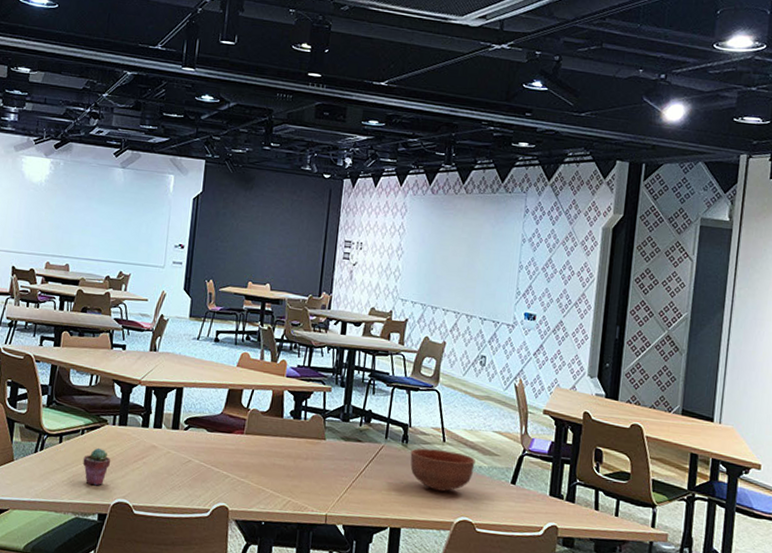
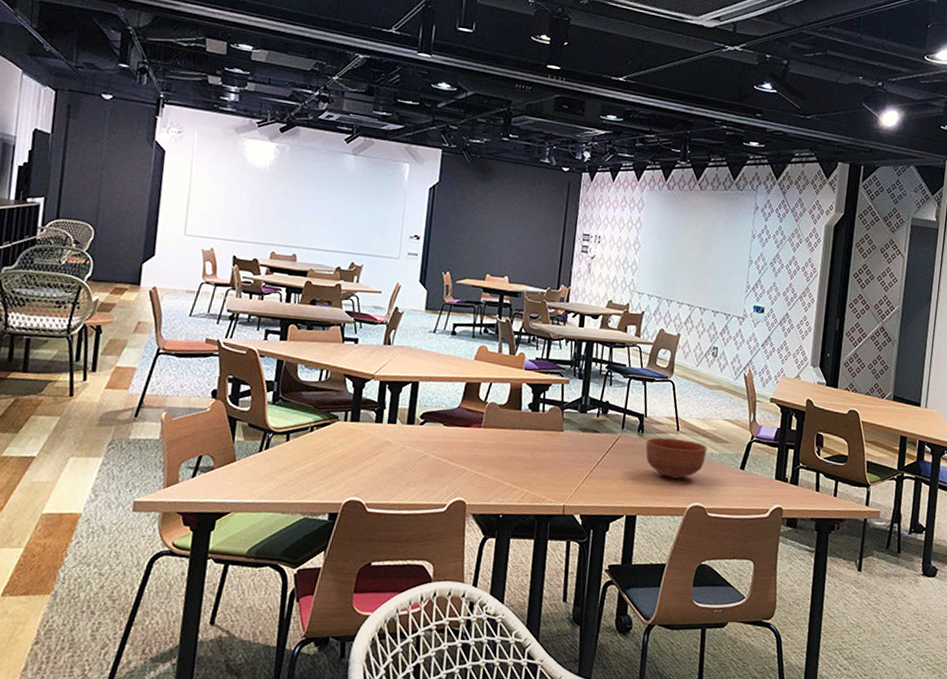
potted succulent: present [83,447,110,486] -> none [312,445,342,485]

